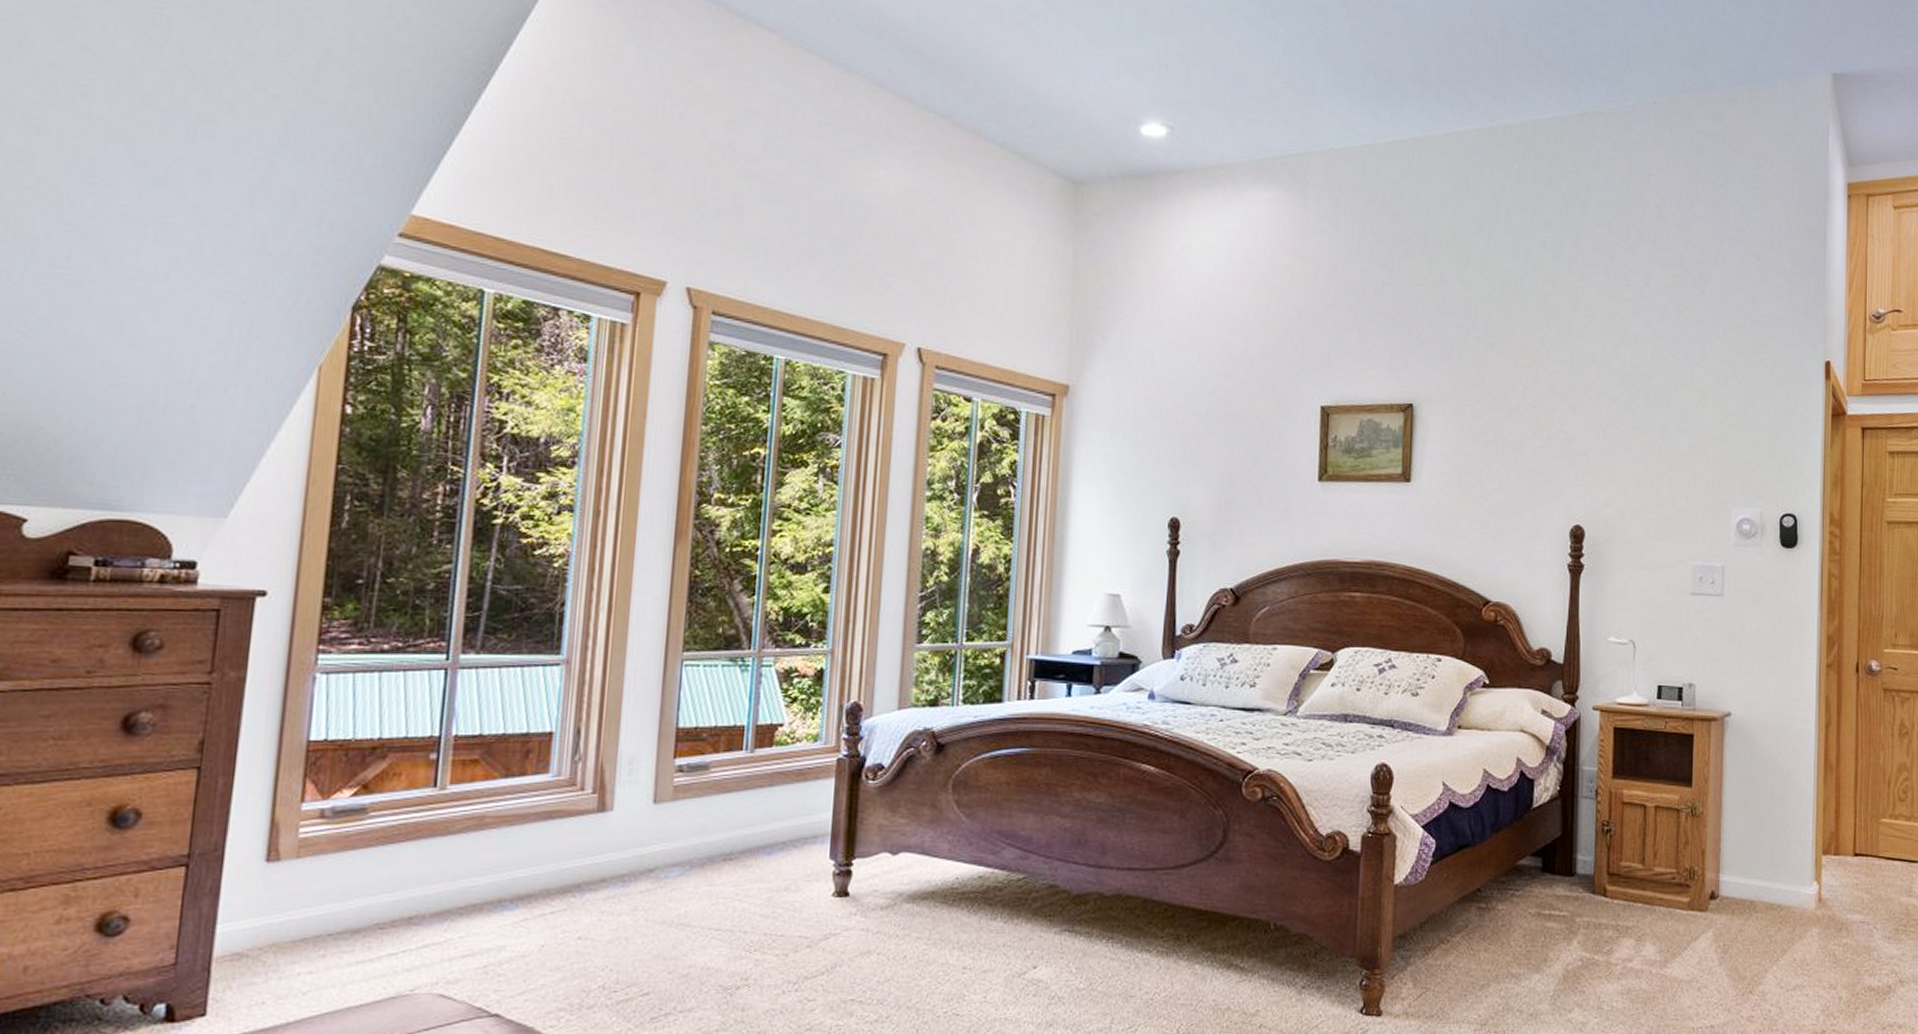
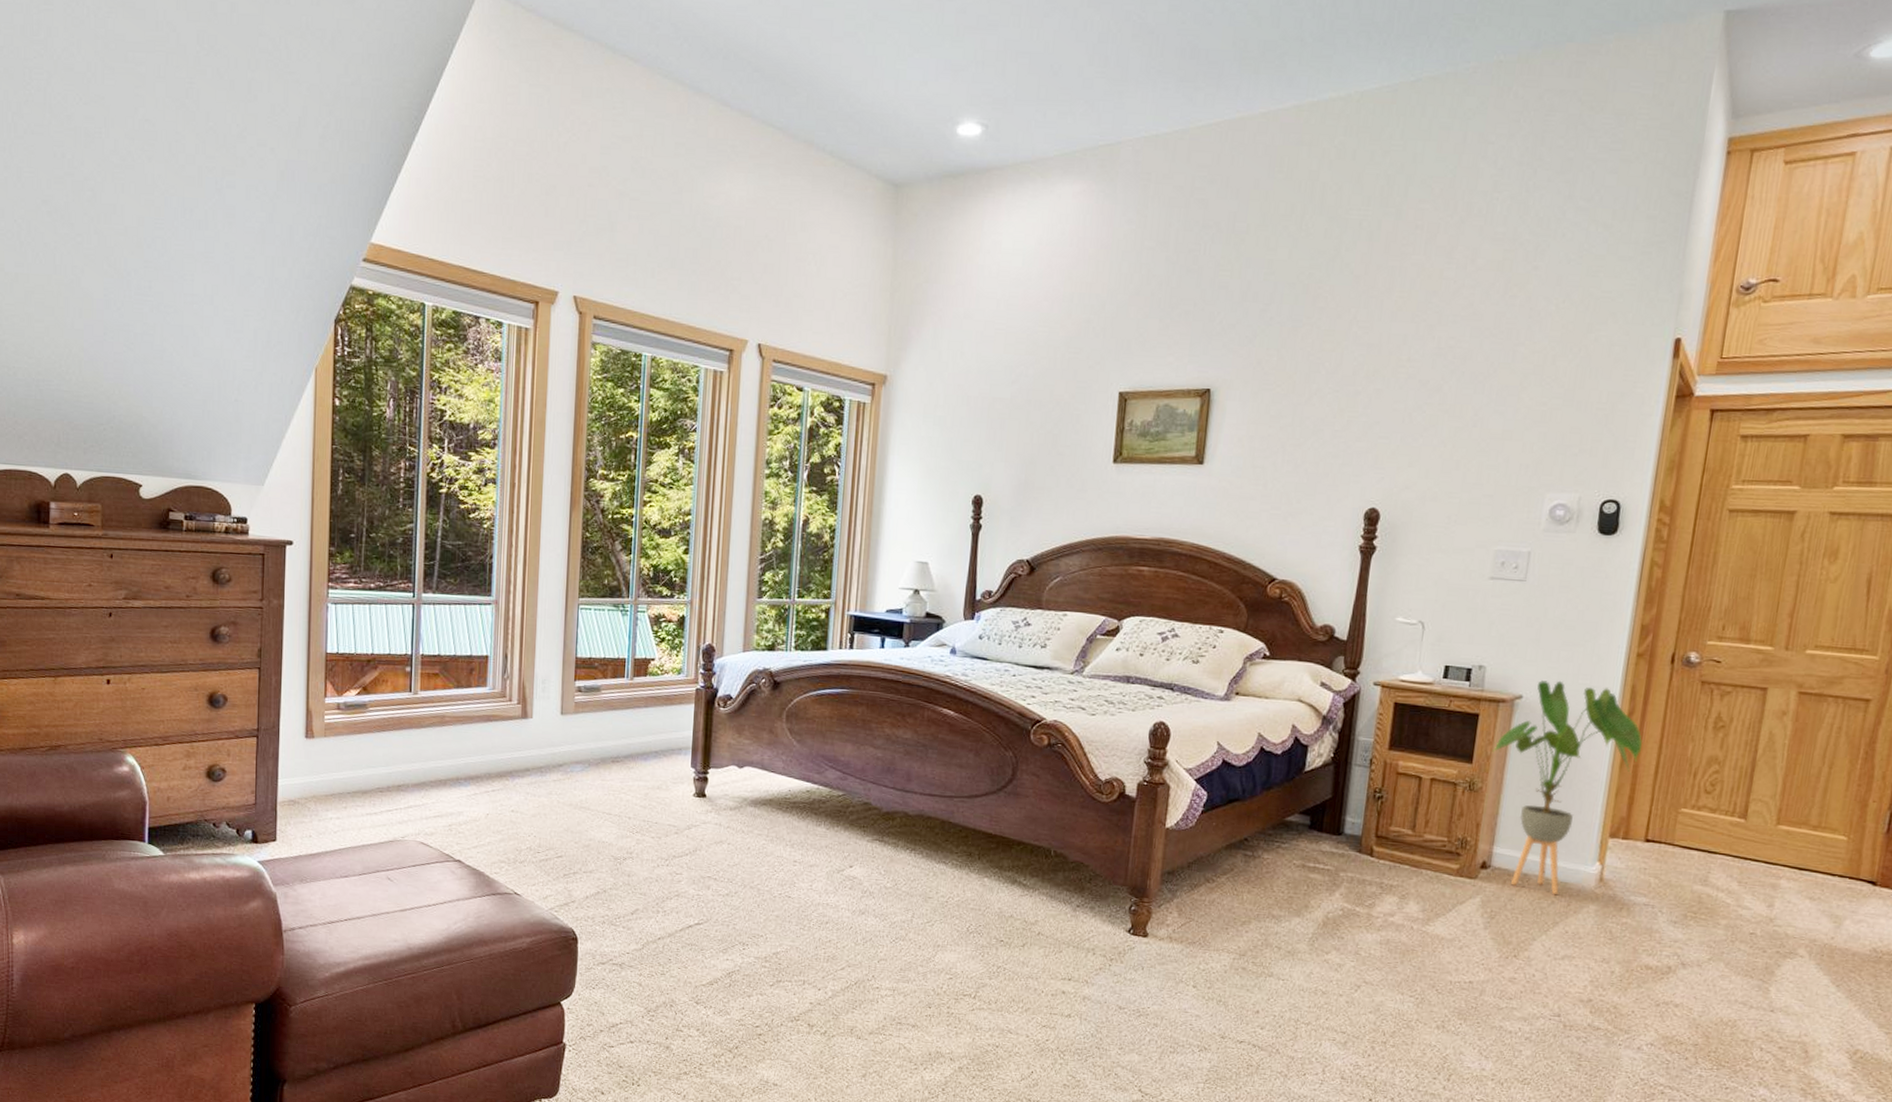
house plant: none [1710,695,1840,920] -> present [1493,680,1642,894]

